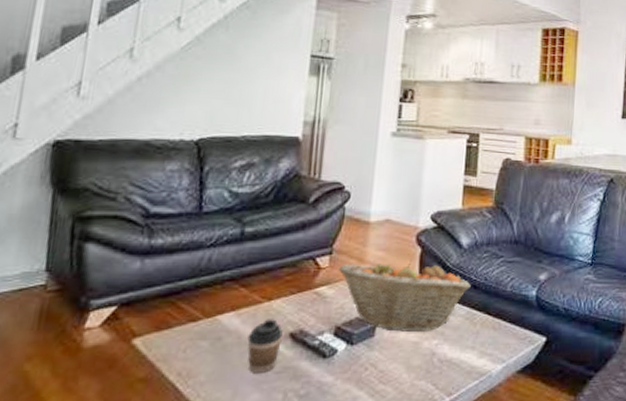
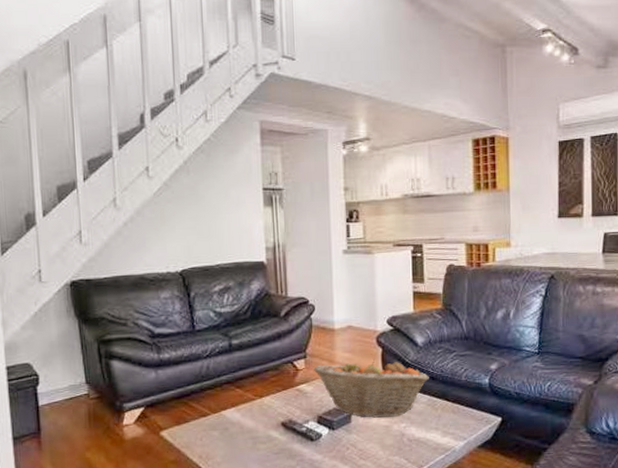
coffee cup: present [247,319,283,373] -> none [248,412,276,455]

